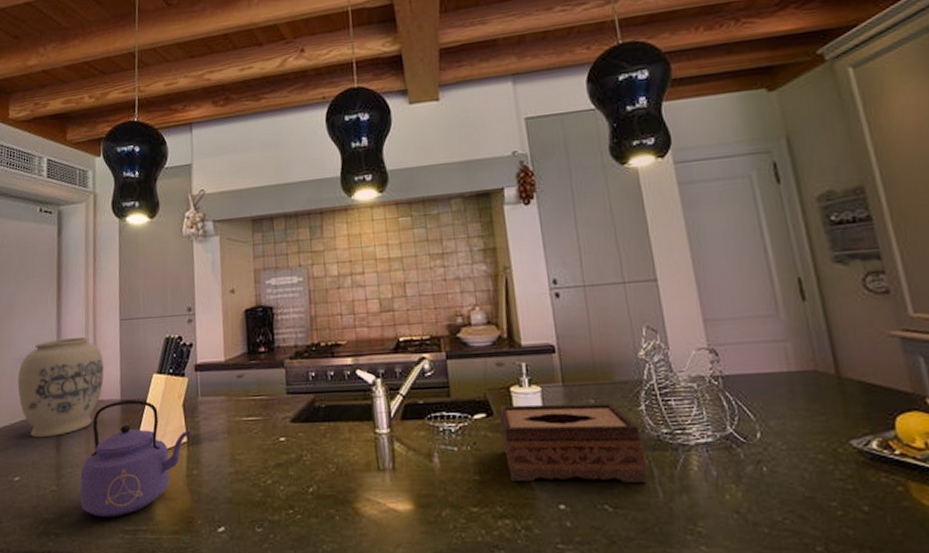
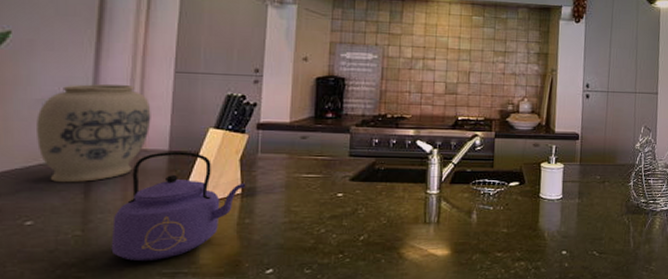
tissue box: present [499,403,647,483] -> none [528,177,628,236]

